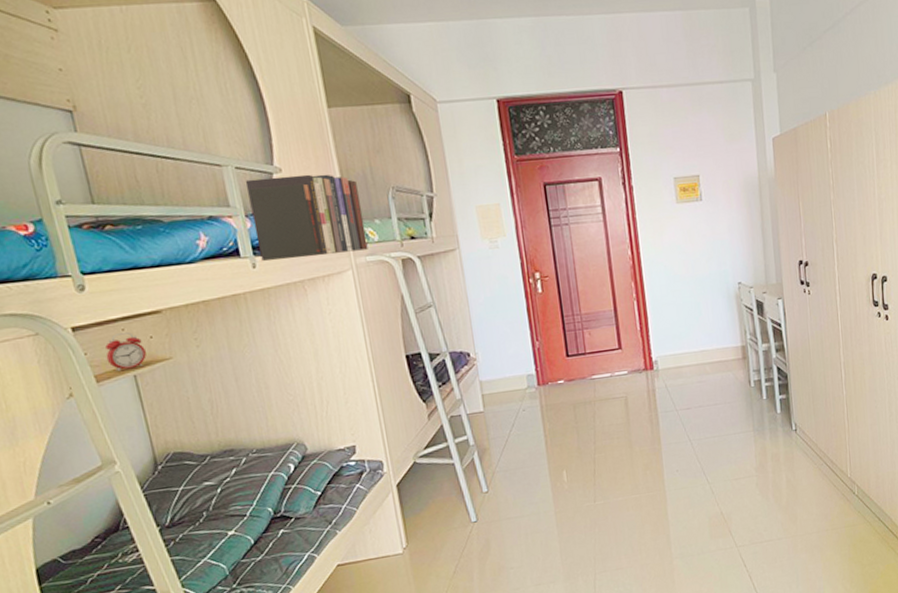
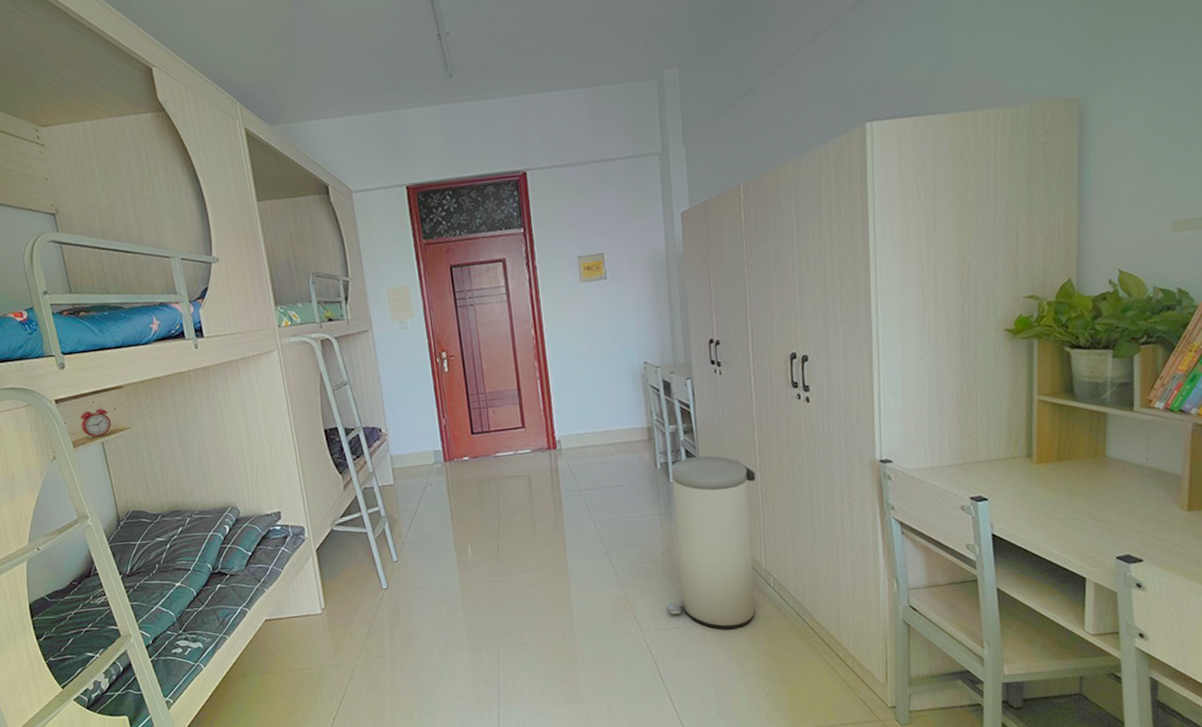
books: present [245,174,368,261] -> none [189,262,292,342]
pedal bin: none [760,372,842,540] -> present [666,456,756,630]

